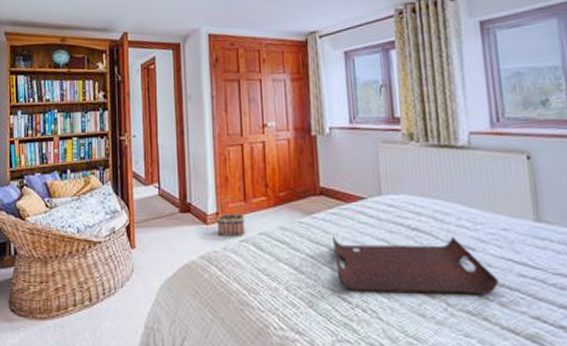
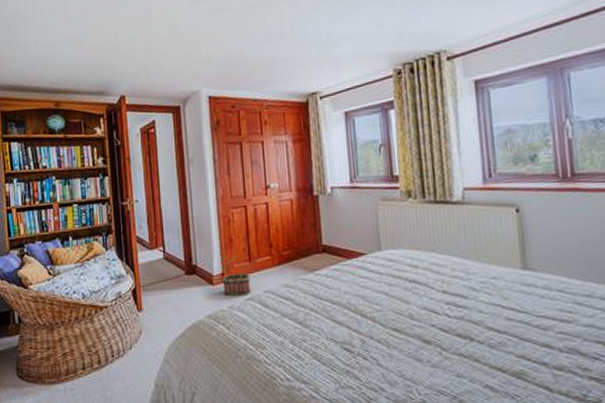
serving tray: present [331,235,500,295] -> none [334,286,489,341]

